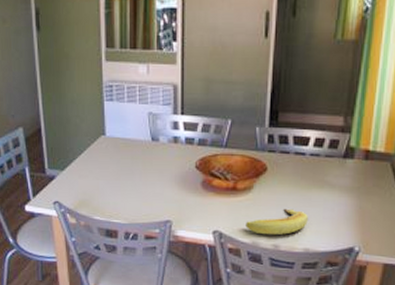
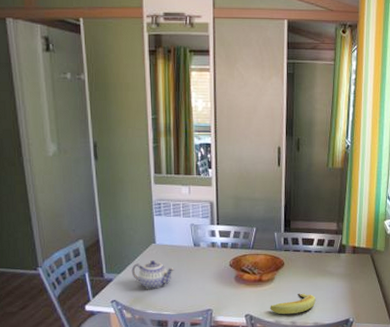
teapot: none [77,156,127,192] -> present [131,260,174,290]

